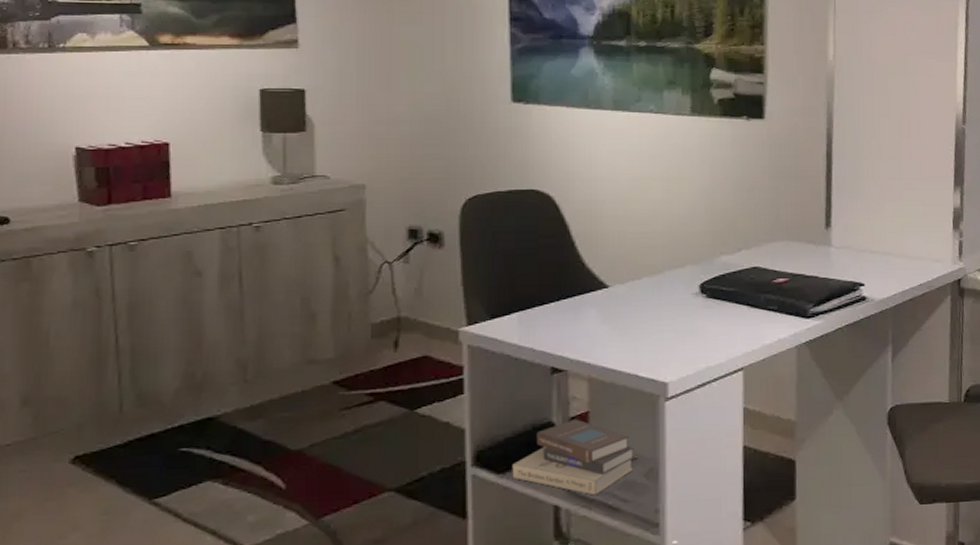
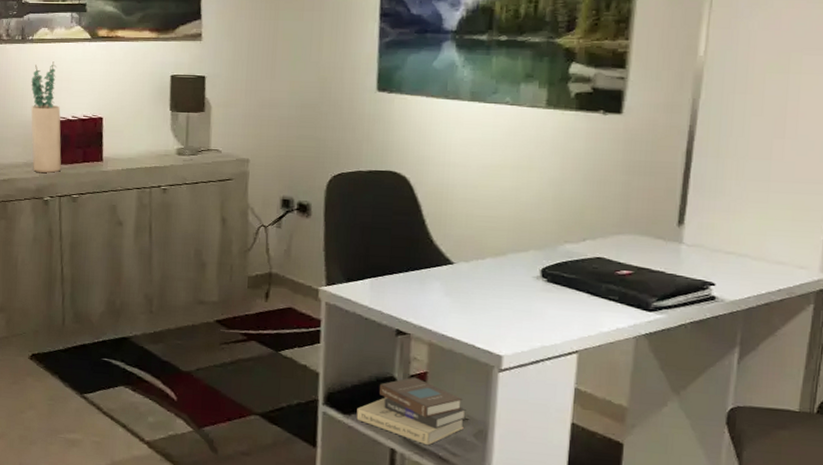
vase: none [64,75,113,217] -> present [30,61,62,174]

